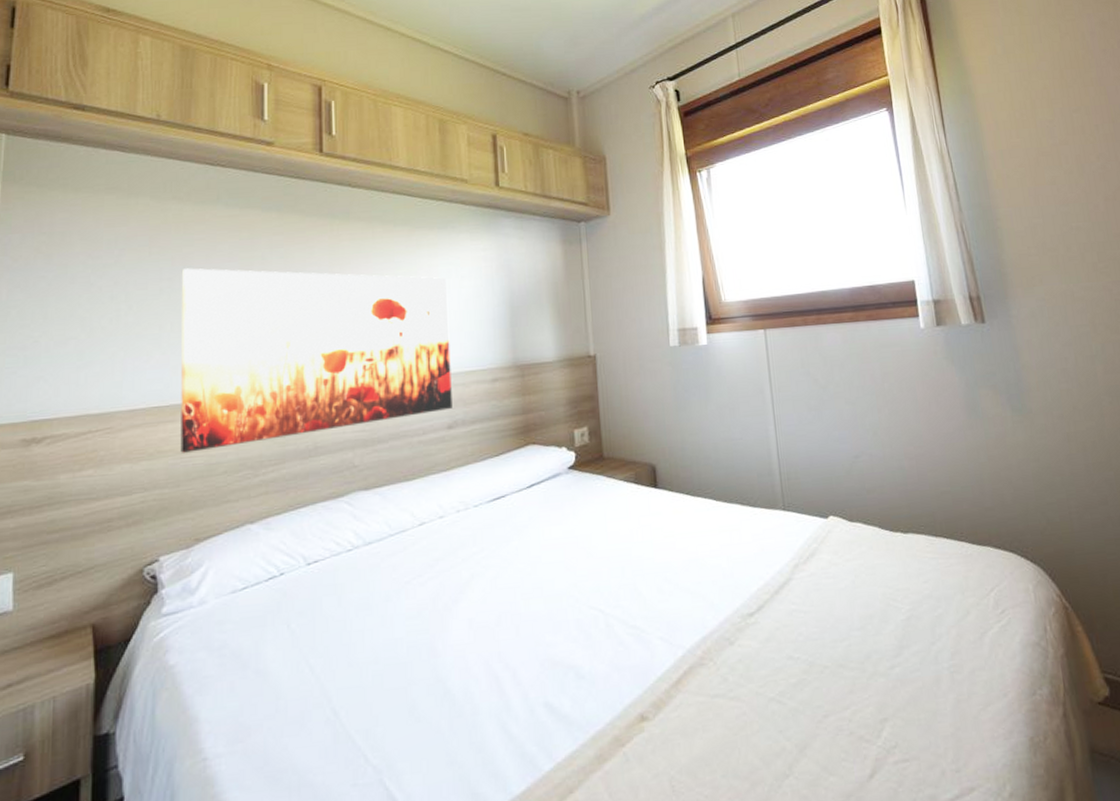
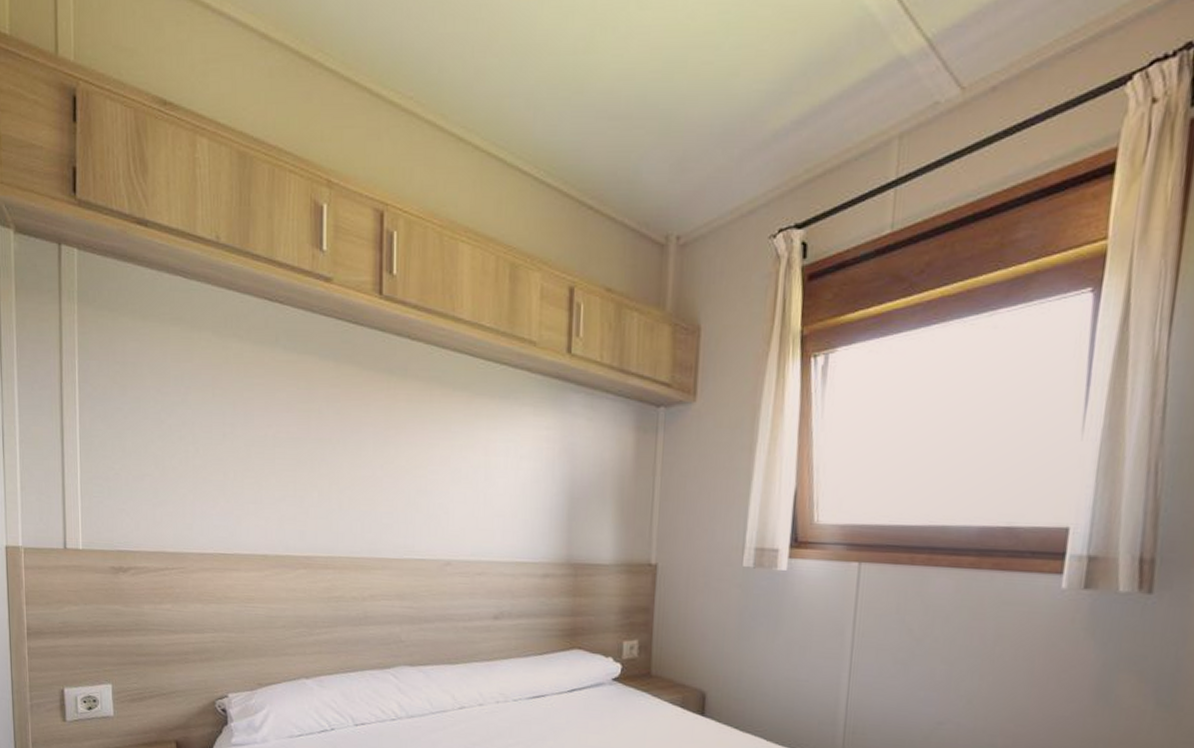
wall art: present [180,268,452,453] -> none [244,415,504,603]

